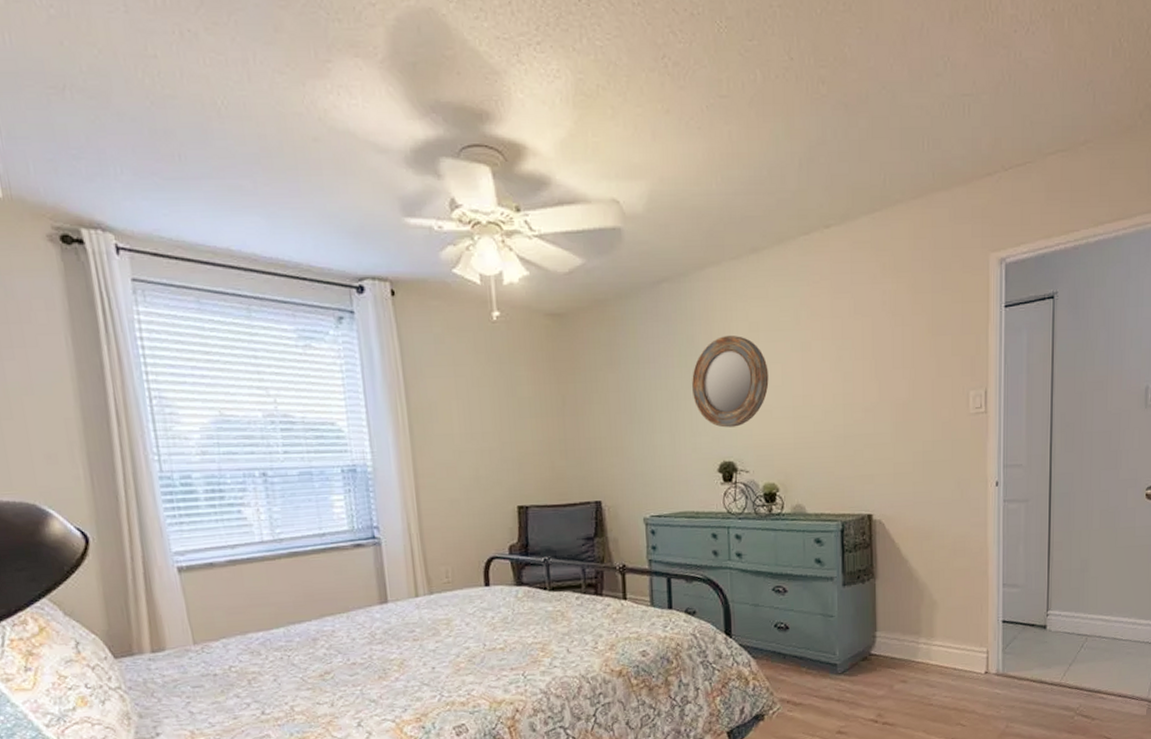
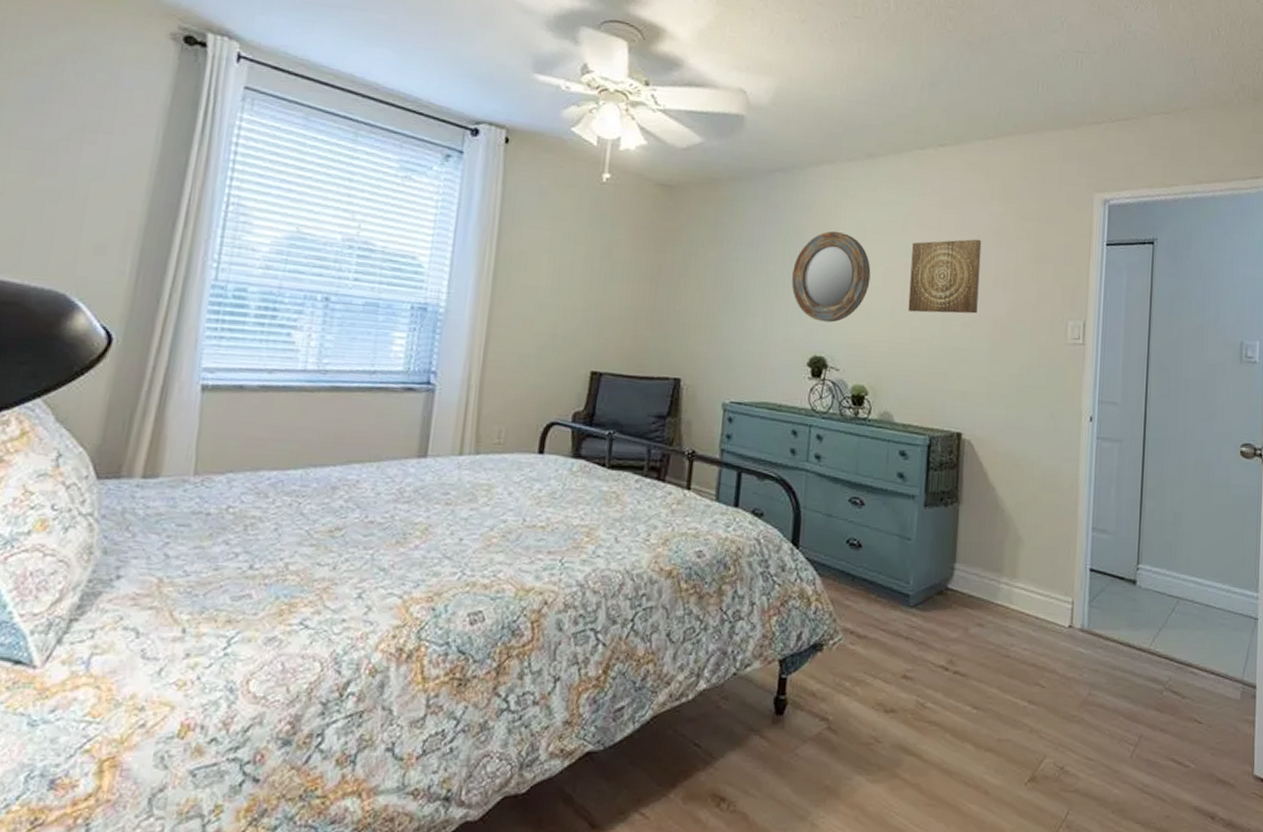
wall art: none [807,321,878,405] -> present [908,239,982,314]

